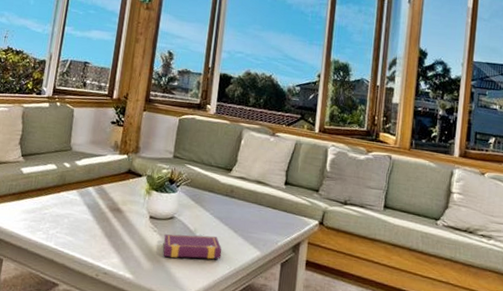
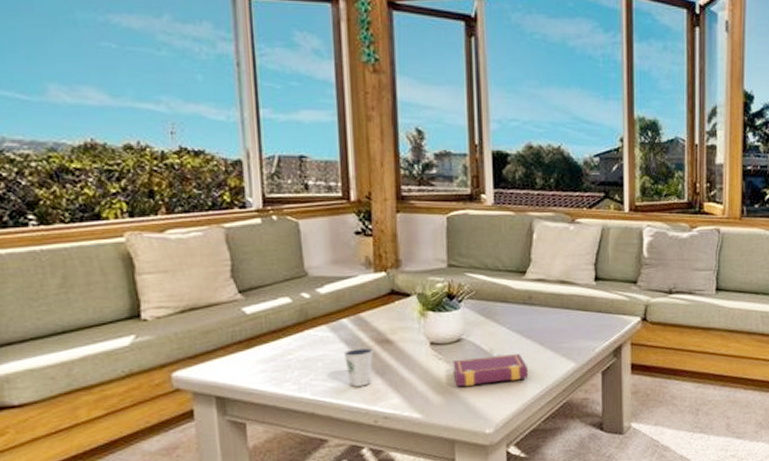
dixie cup: none [84,211,107,244] -> present [343,347,373,387]

